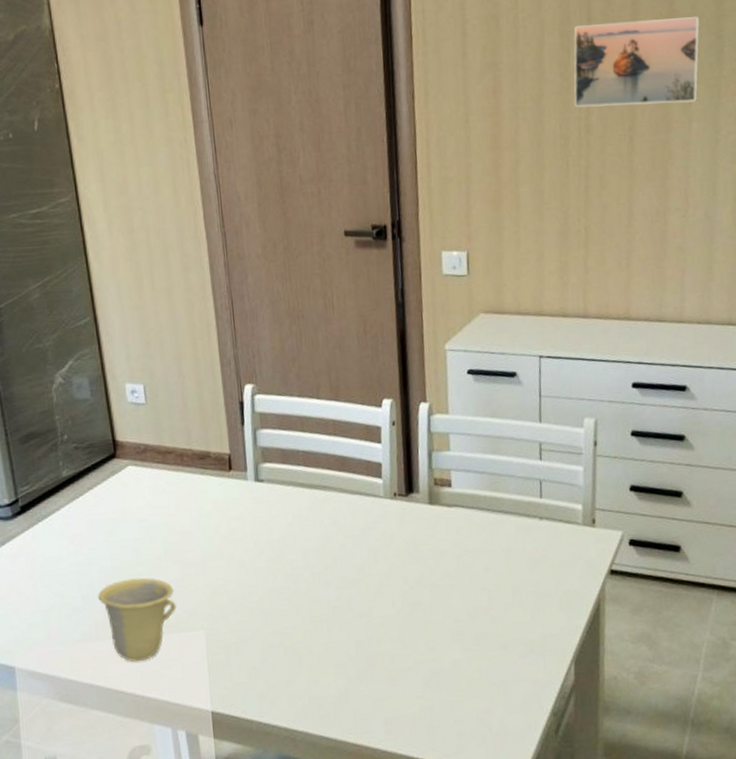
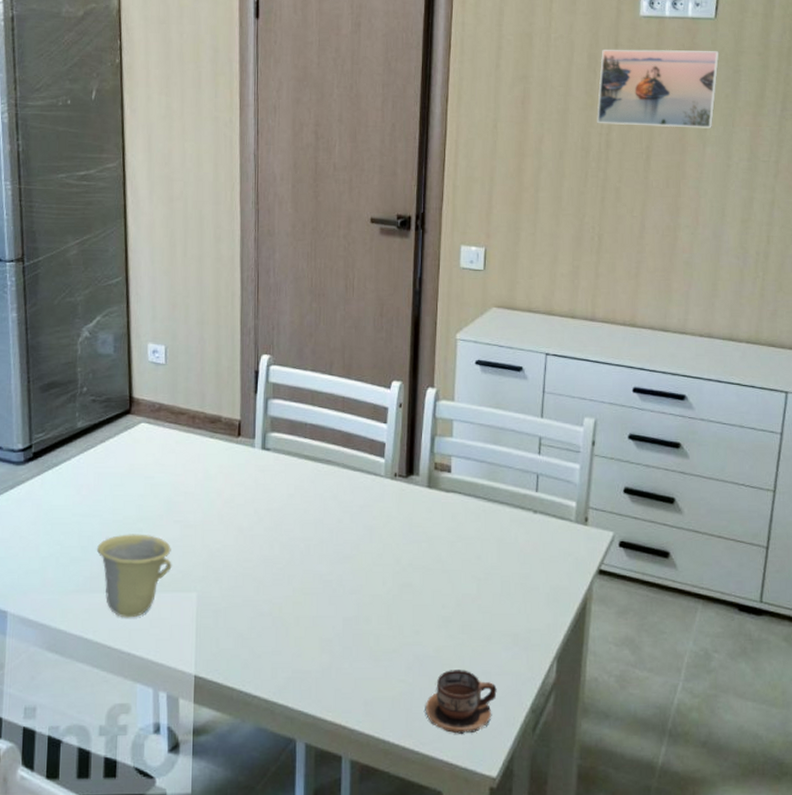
cup: none [446,680,517,744] -> present [426,670,497,734]

